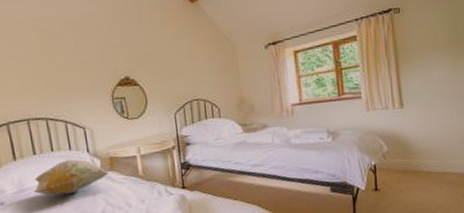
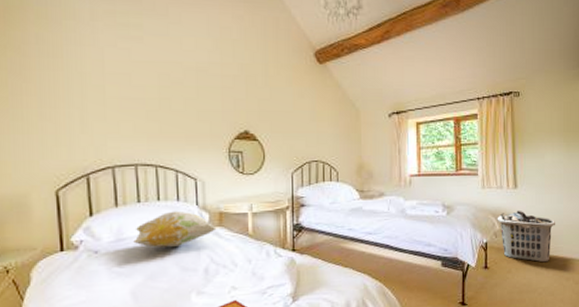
clothes hamper: none [384,129,446,181] -> present [497,210,555,263]

